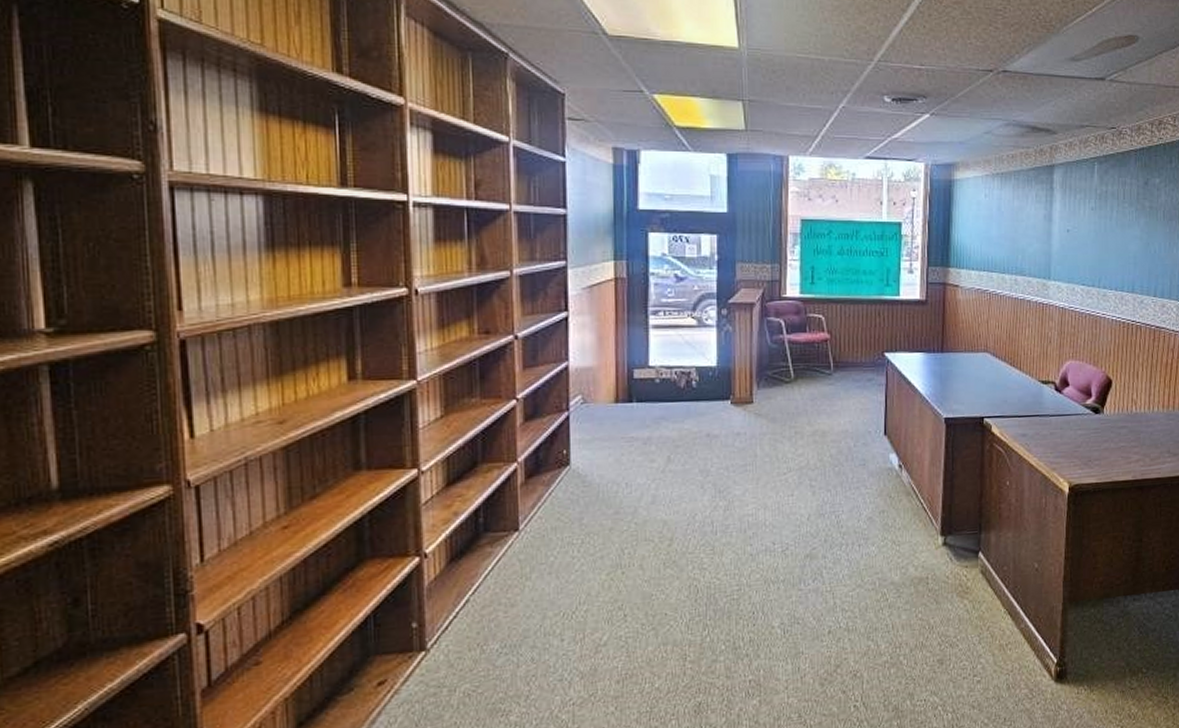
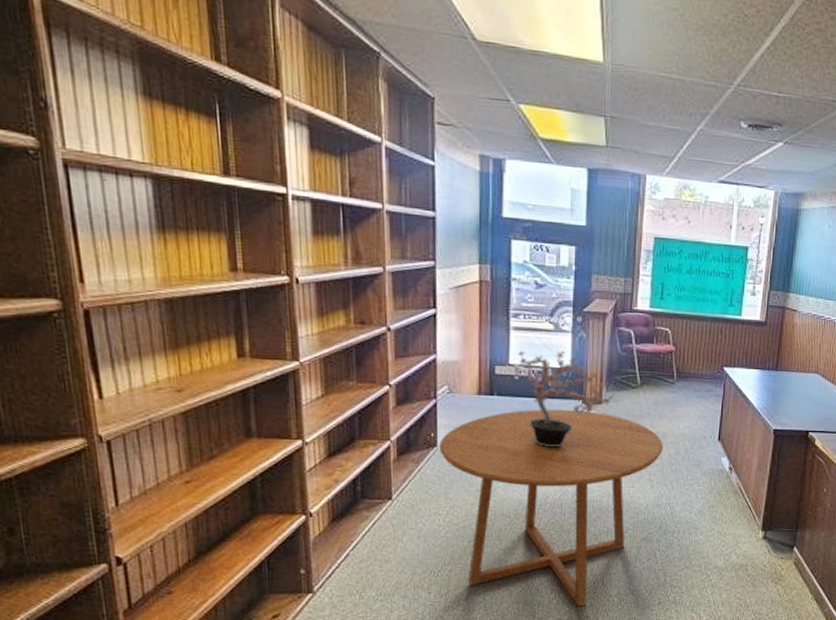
dining table: none [572,412,823,644] -> present [439,409,663,607]
potted plant: none [659,348,768,457] -> present [518,350,616,447]

